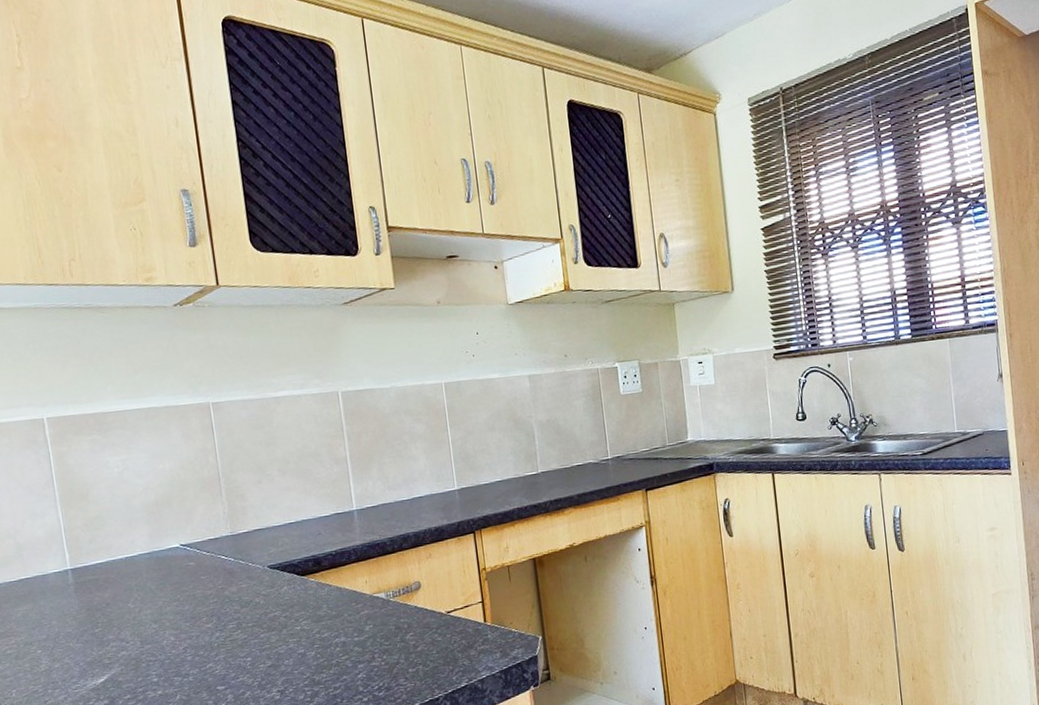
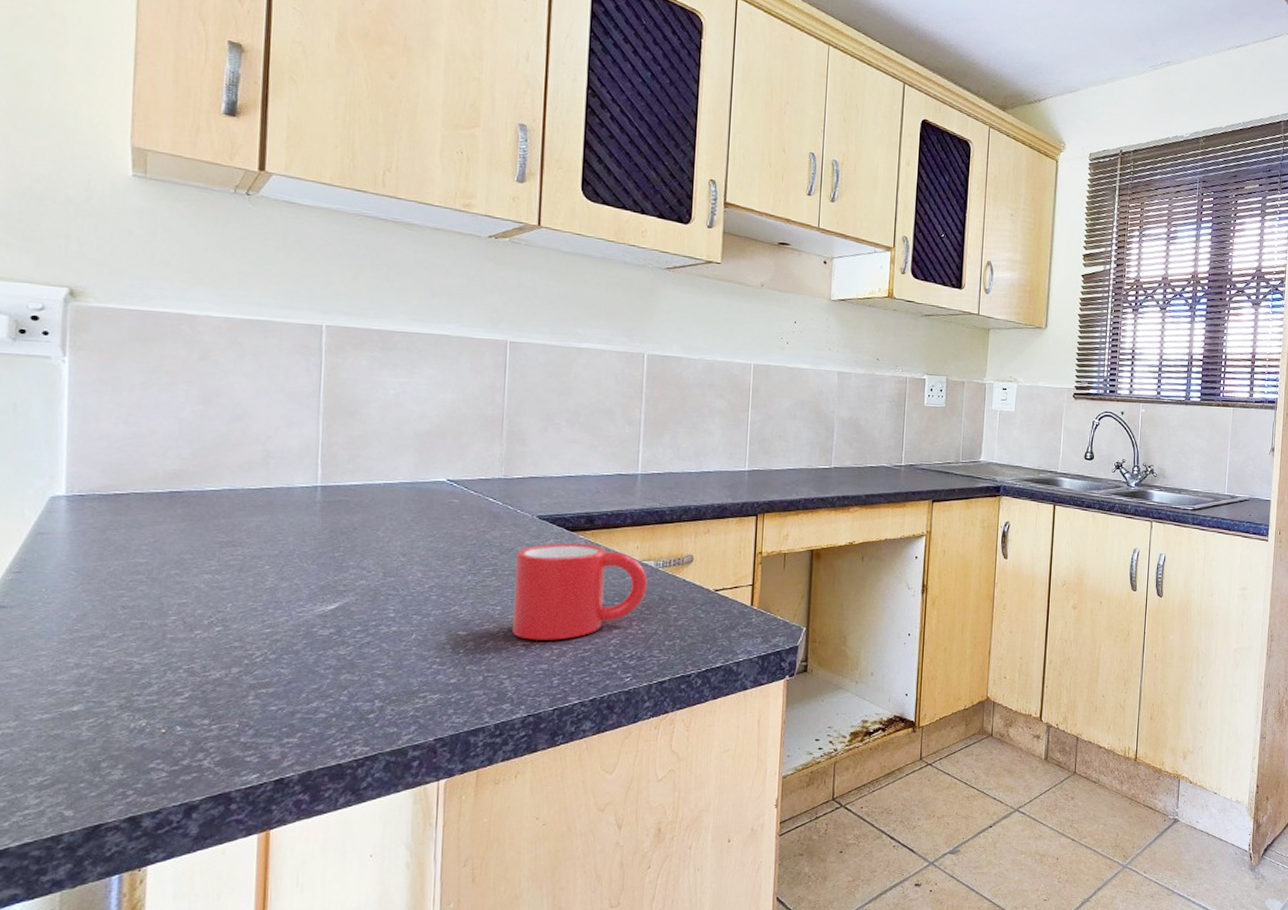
mug: none [256,585,383,686] -> present [512,543,649,641]

